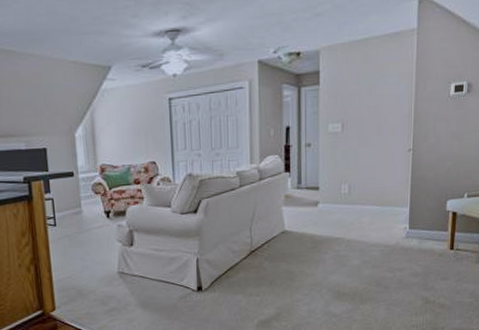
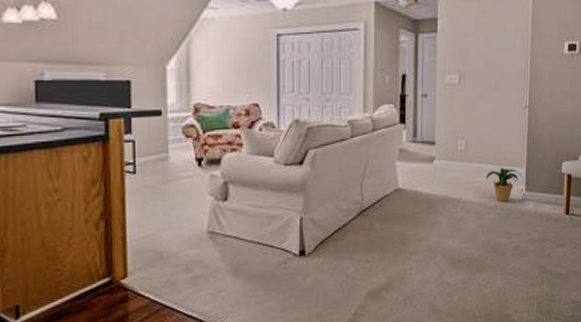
potted plant: none [368,208,405,240] -> present [485,168,522,202]

